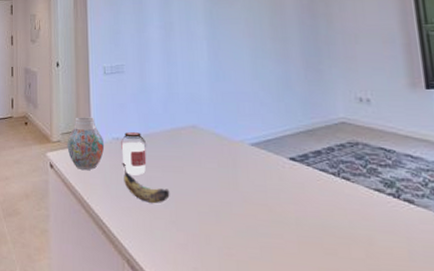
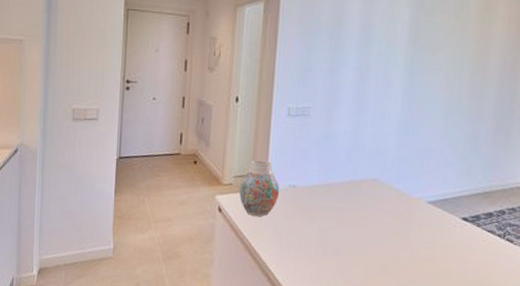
jar: present [120,132,147,176] -> none [296,180,325,226]
banana: present [122,162,170,204] -> none [295,211,341,254]

